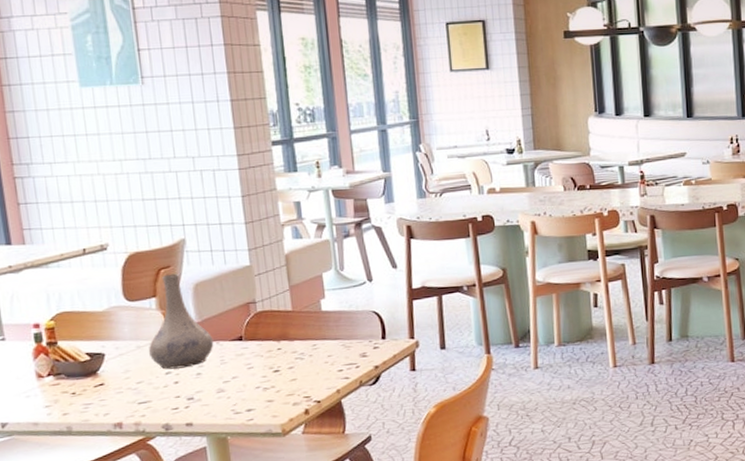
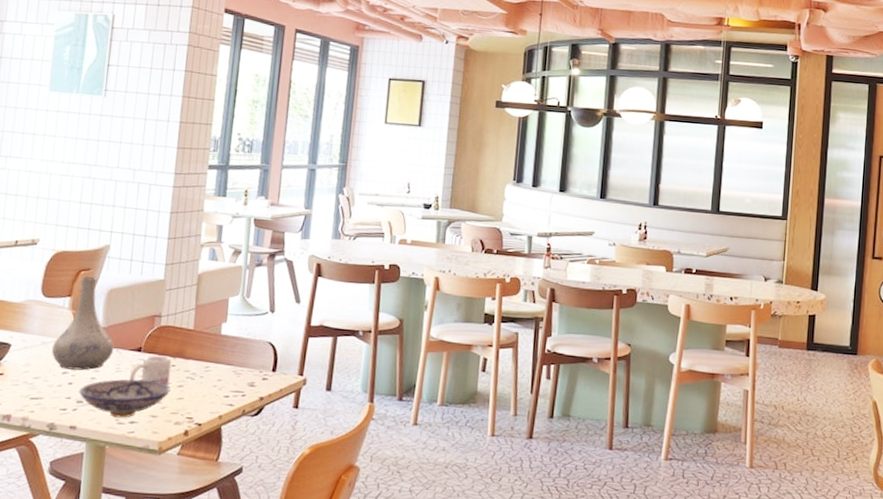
bowl: none [187,367,281,409] -> present [79,379,170,418]
mug: none [235,340,279,370] -> present [129,355,172,387]

